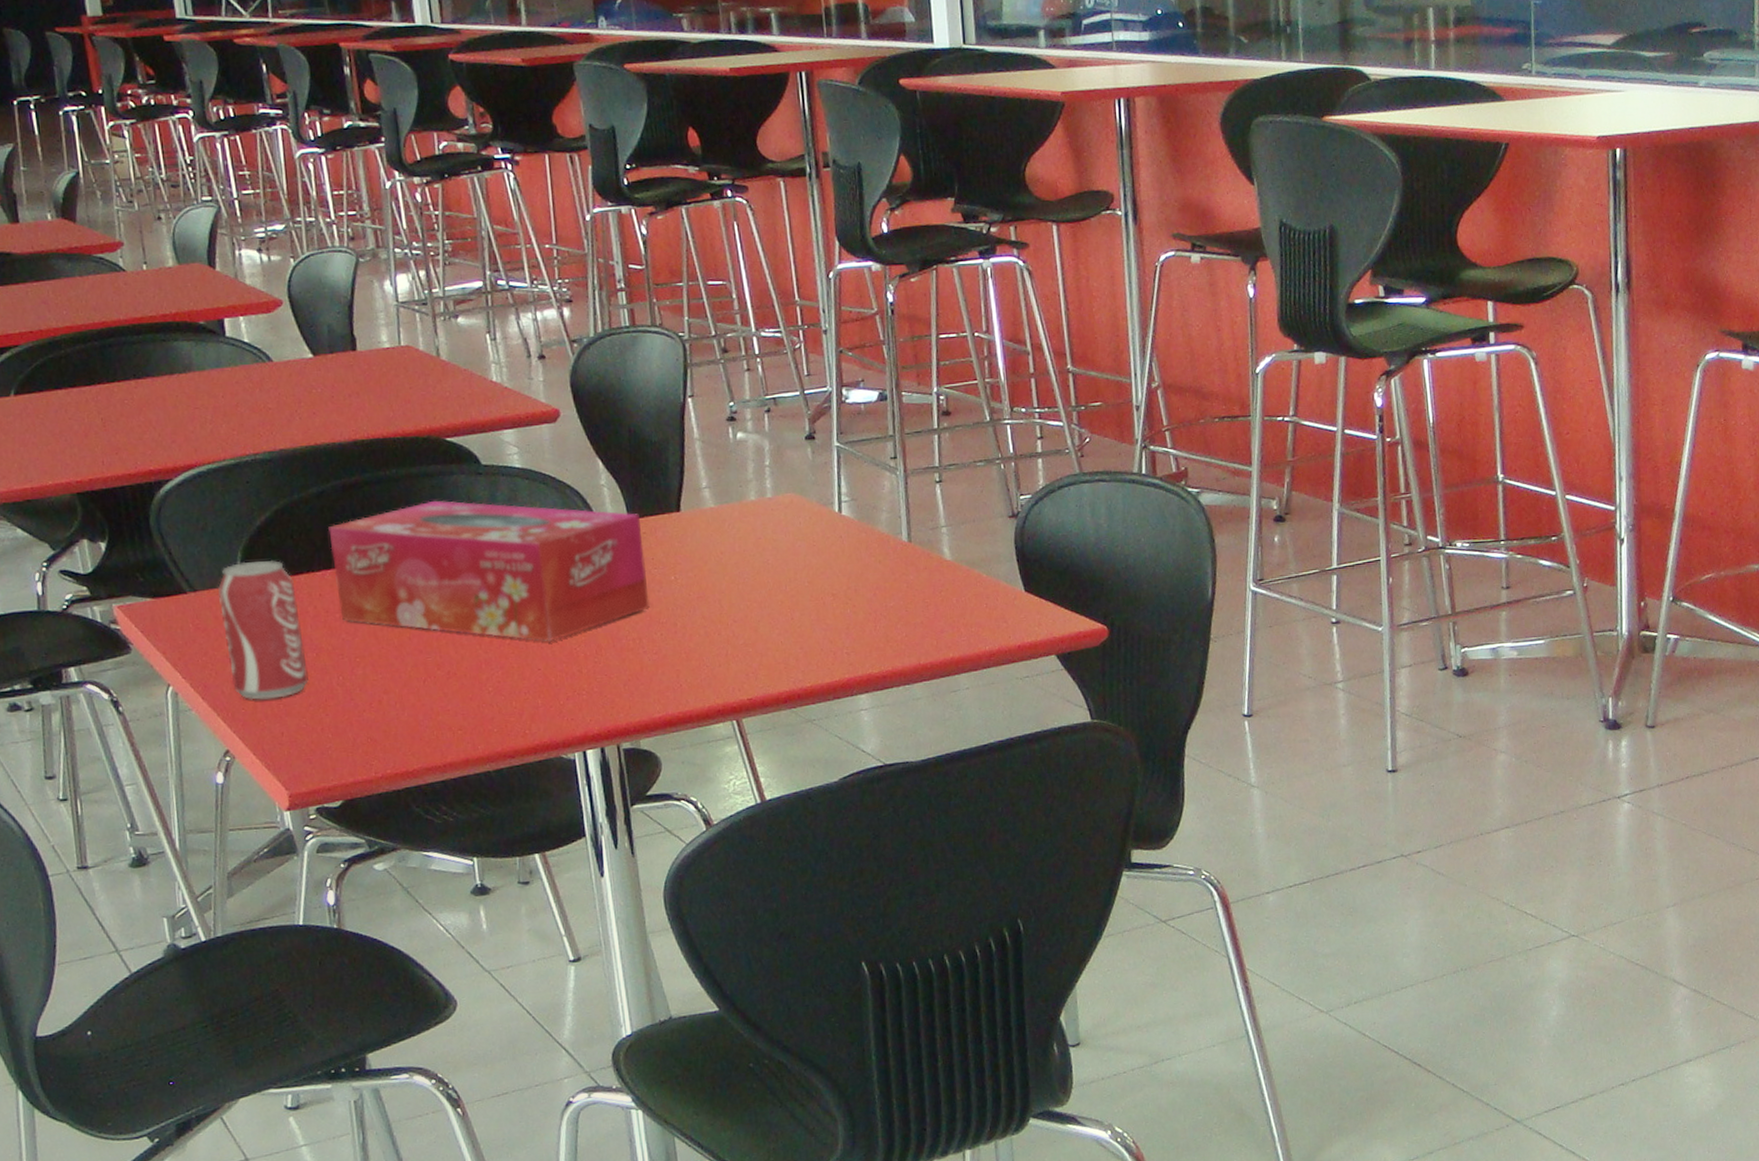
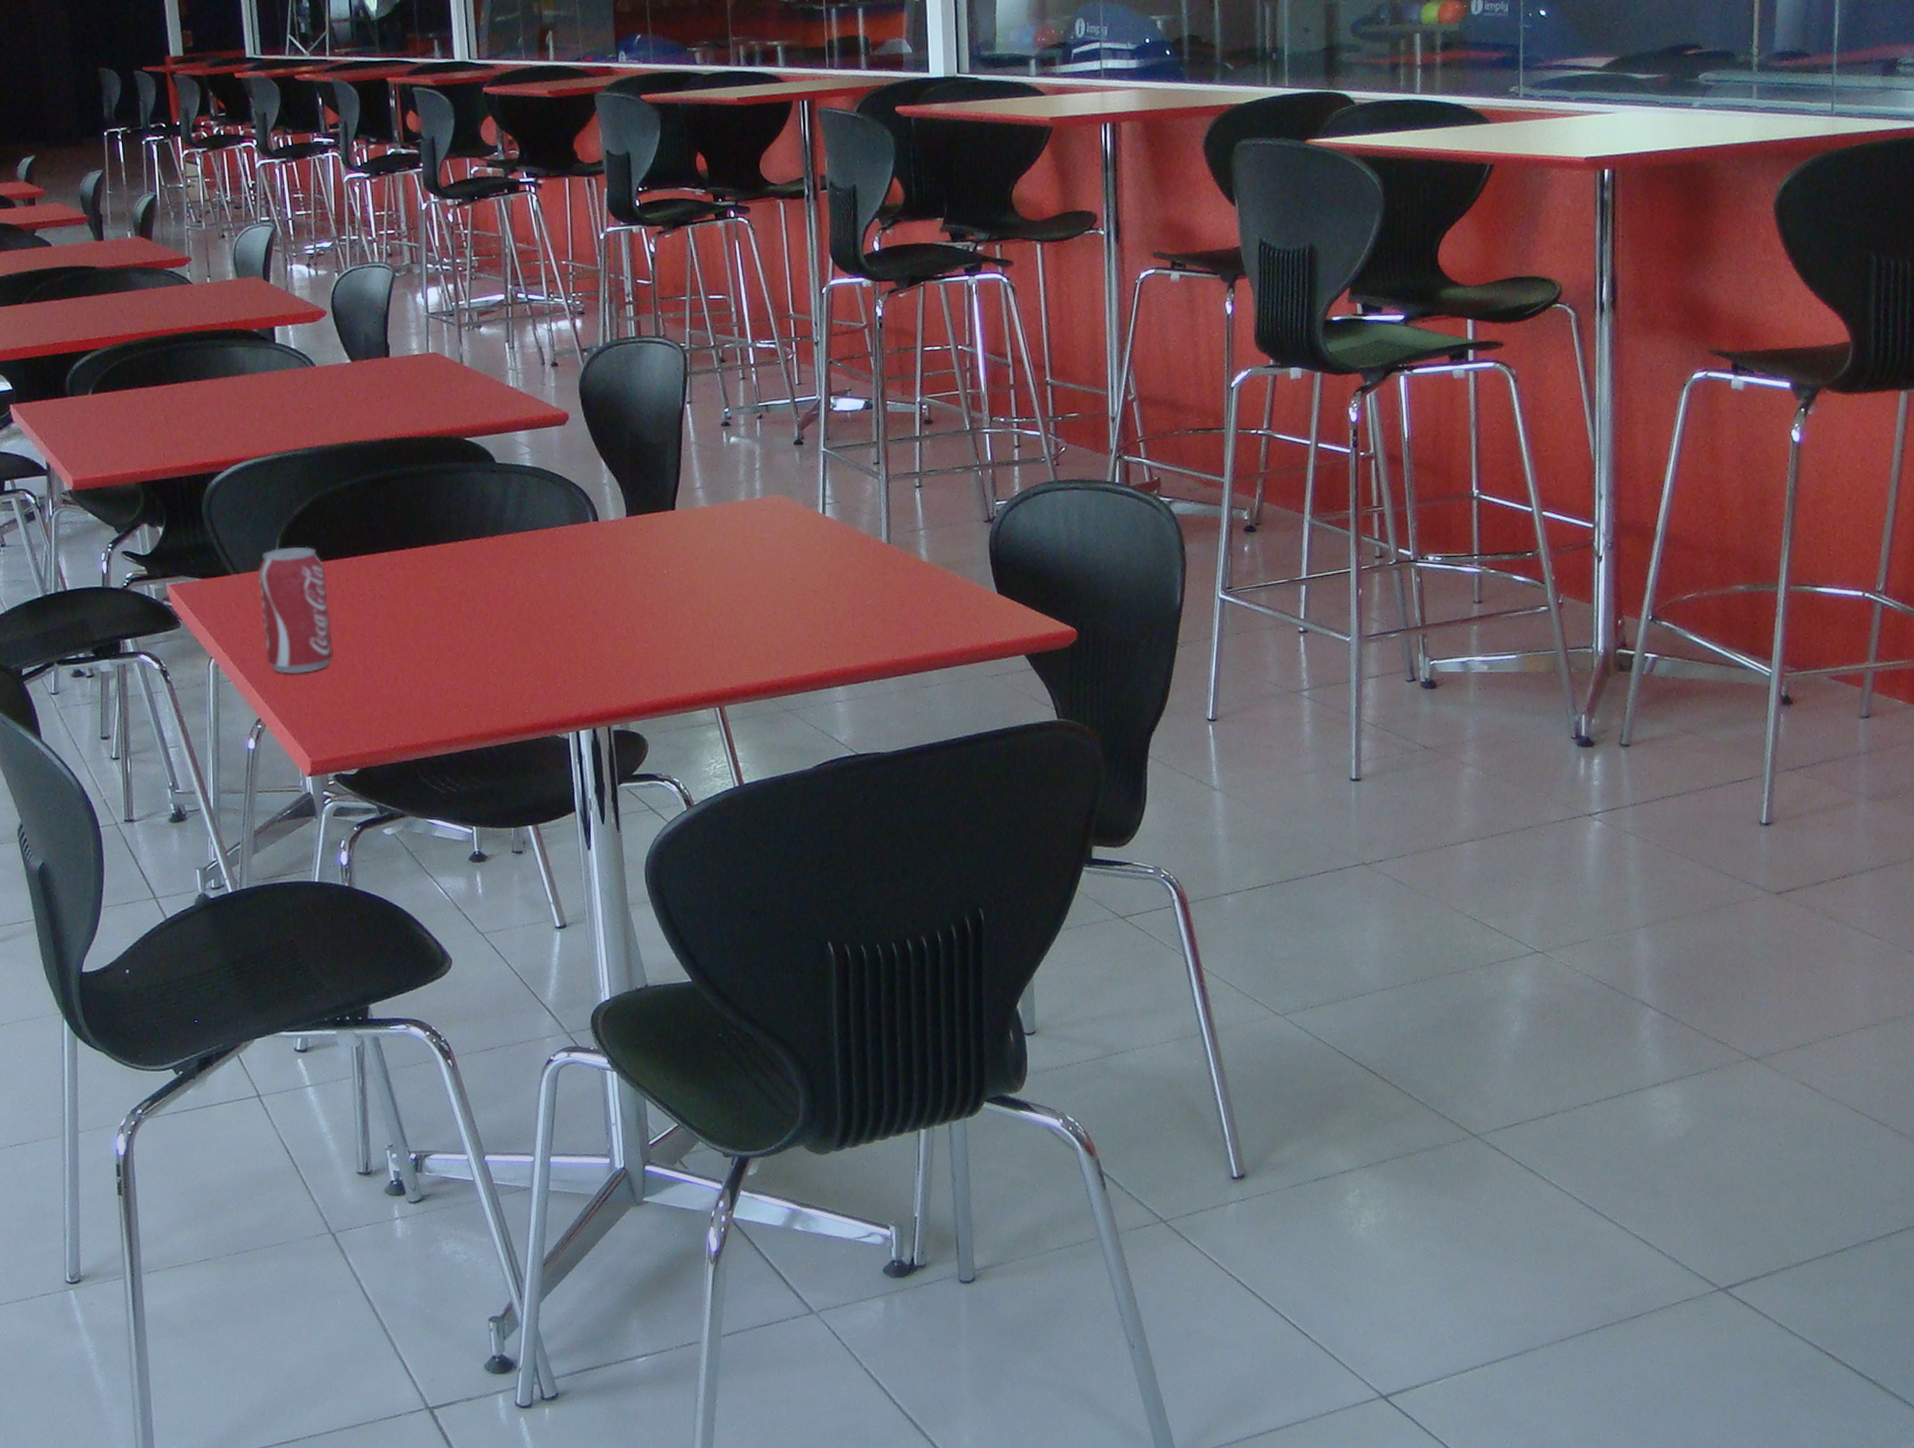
tissue box: present [328,500,650,641] -> none [357,495,643,628]

